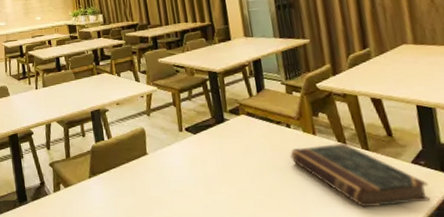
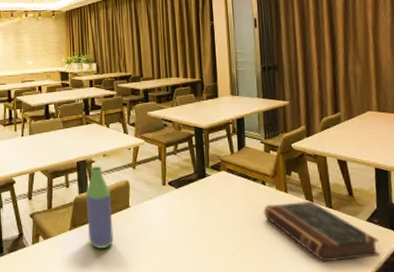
bottle: none [102,114,134,196] -> present [85,166,114,249]

